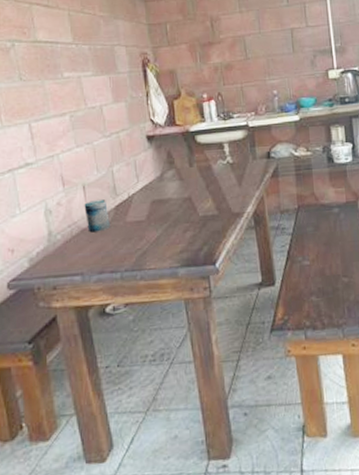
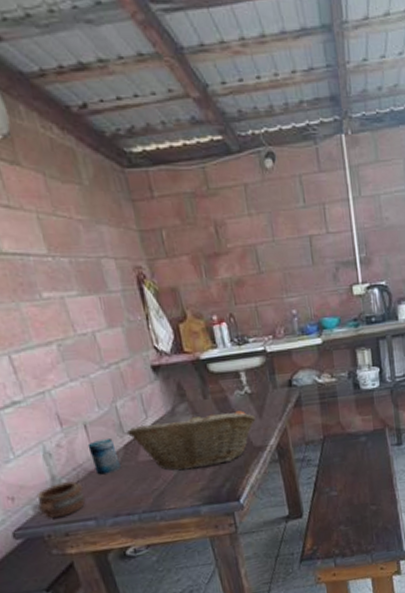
pottery: none [32,237,76,271] -> present [36,481,86,518]
fruit basket: none [118,178,235,233] -> present [126,411,256,471]

